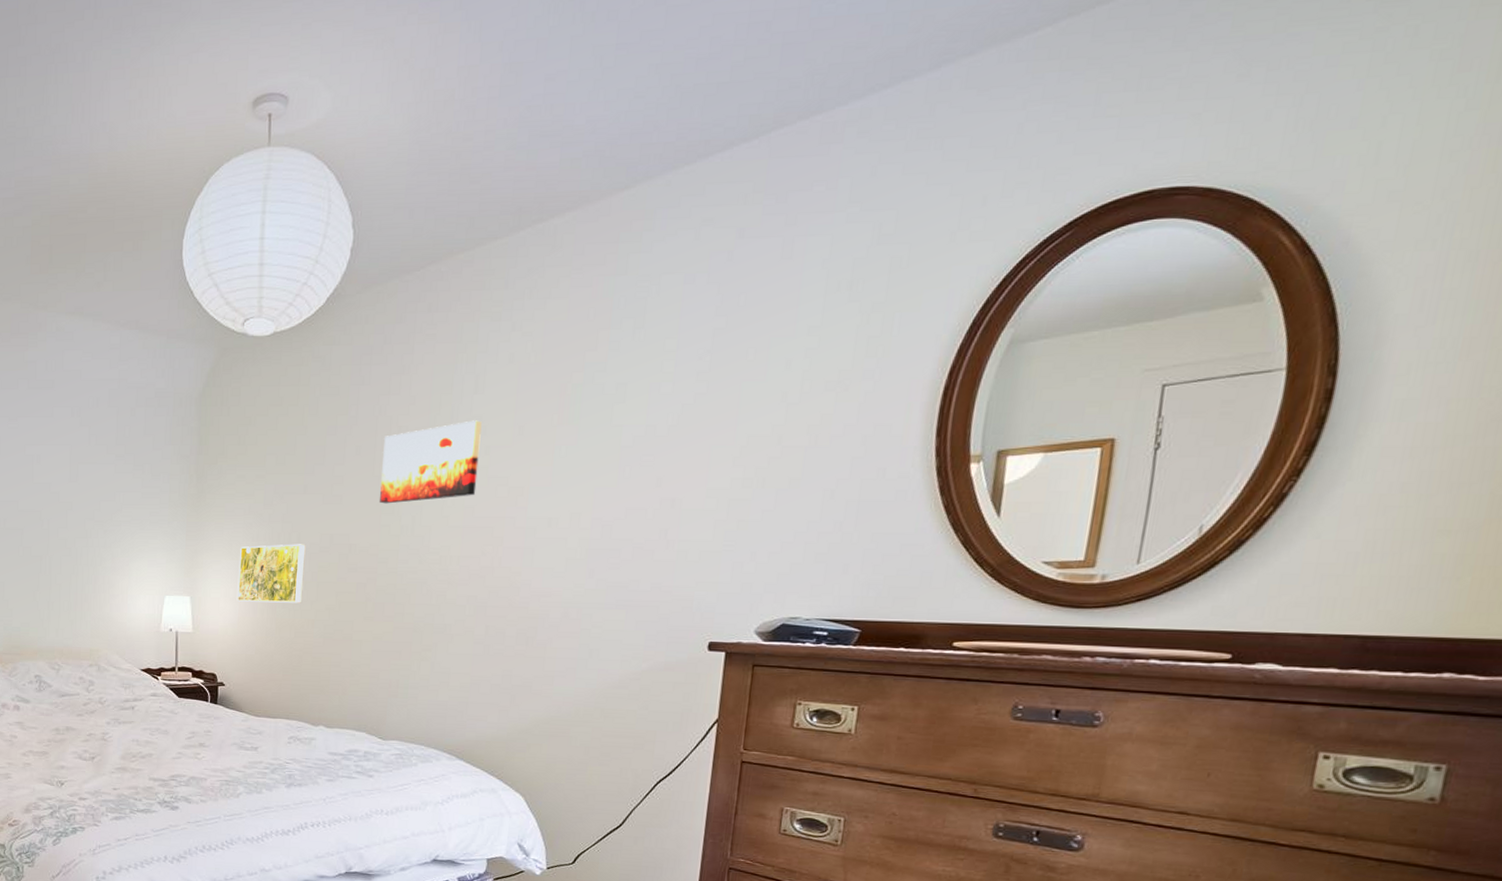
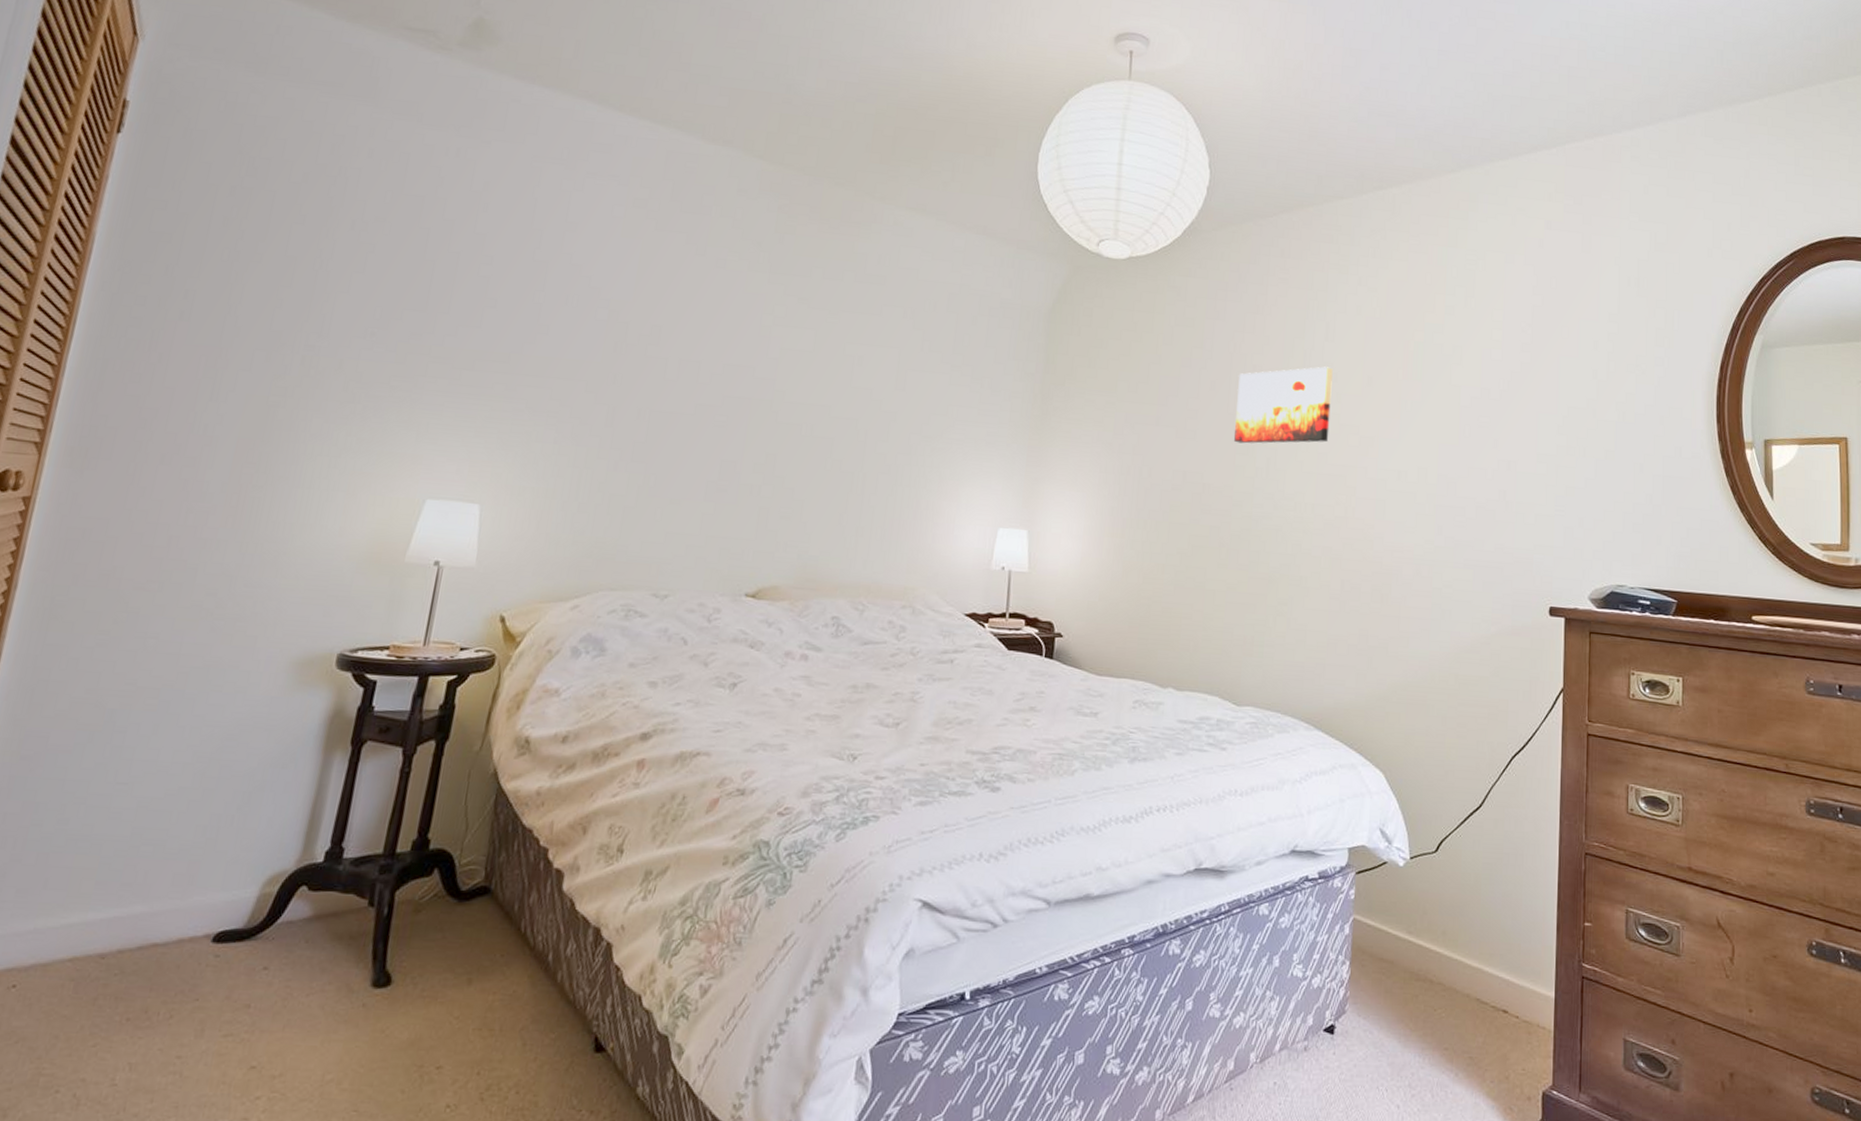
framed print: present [236,544,306,603] -> none [1080,477,1157,545]

